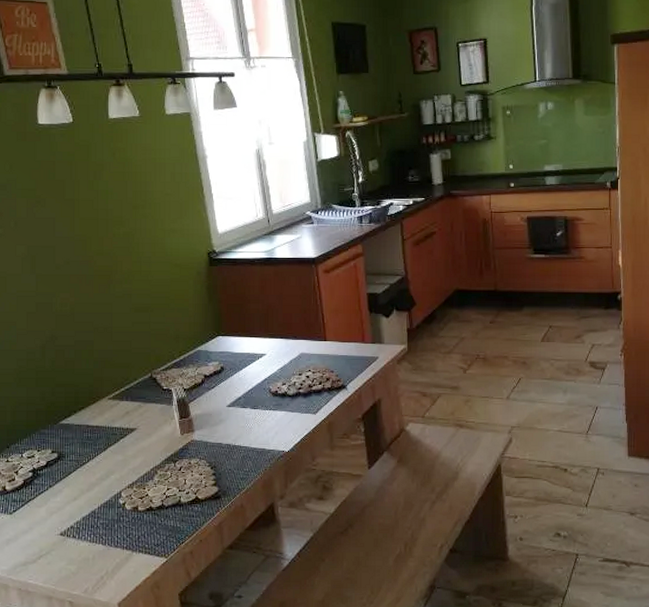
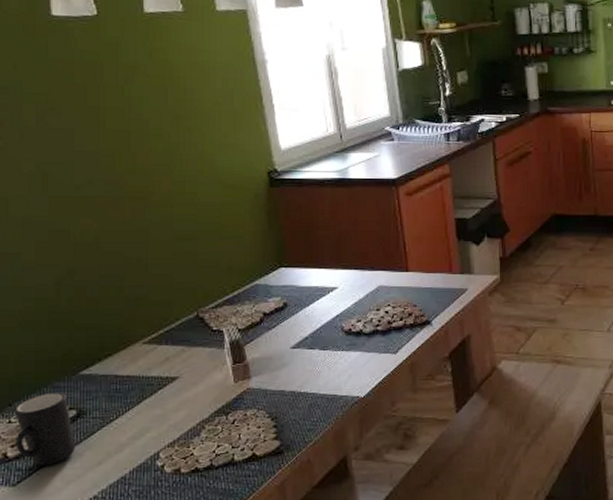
mug: none [10,438,56,498] -> present [14,392,75,466]

